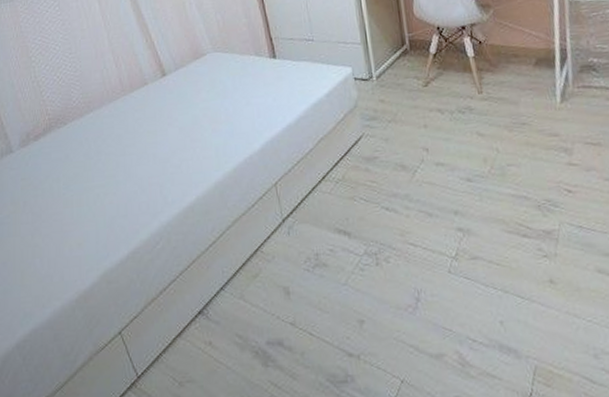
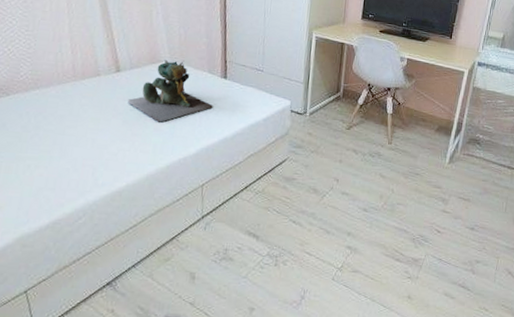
stuffed toy: none [179,49,268,122] -> present [127,60,213,123]

